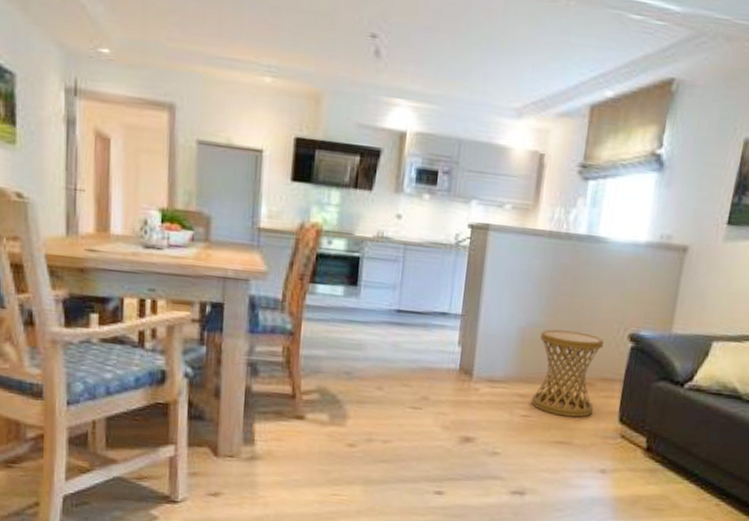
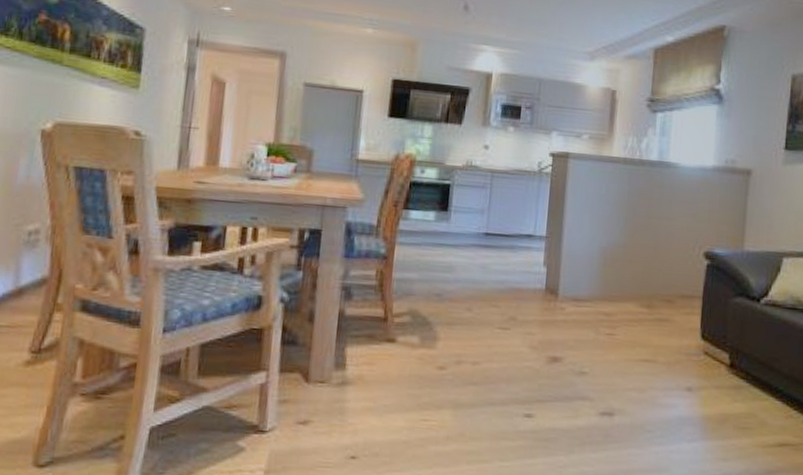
side table: present [531,329,604,418] -> none [616,249,681,335]

